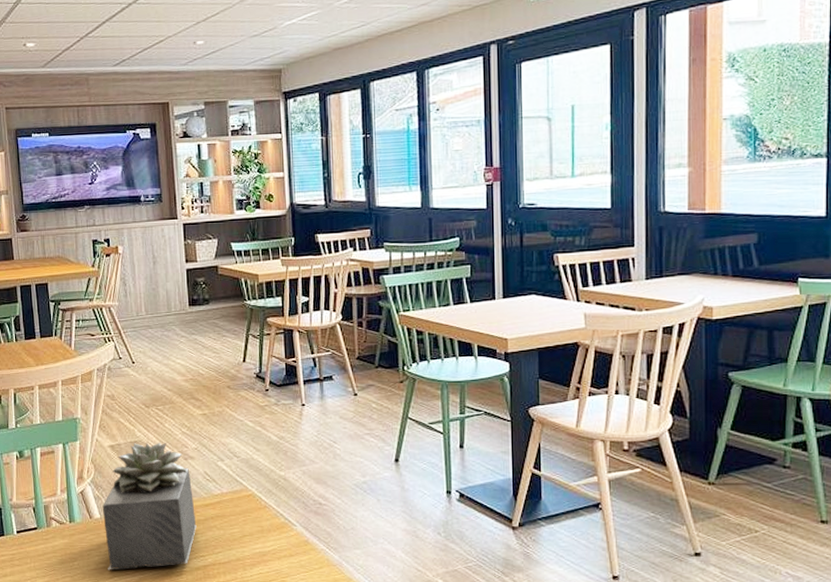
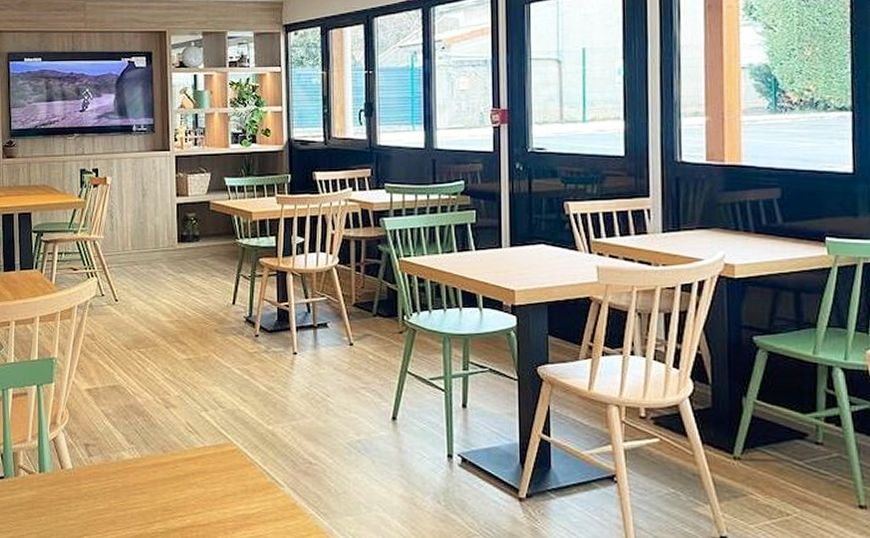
succulent plant: present [103,442,197,570] -> none [76,387,176,528]

